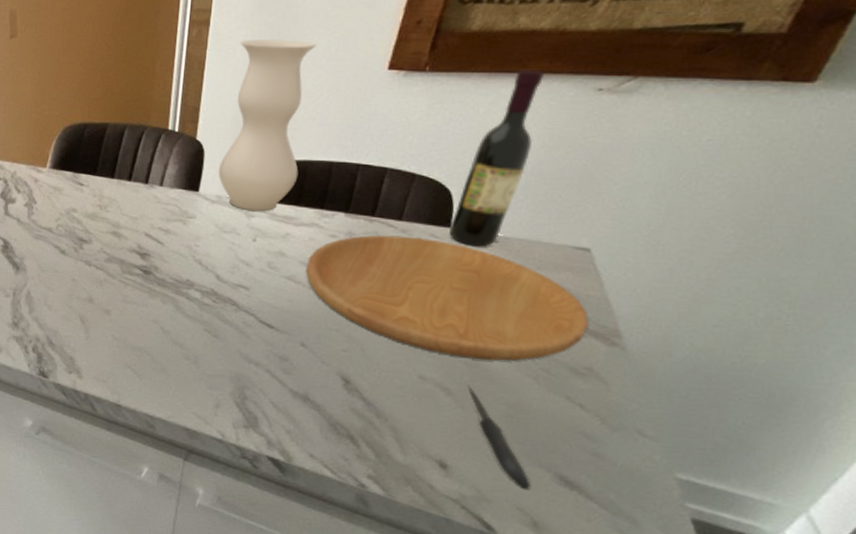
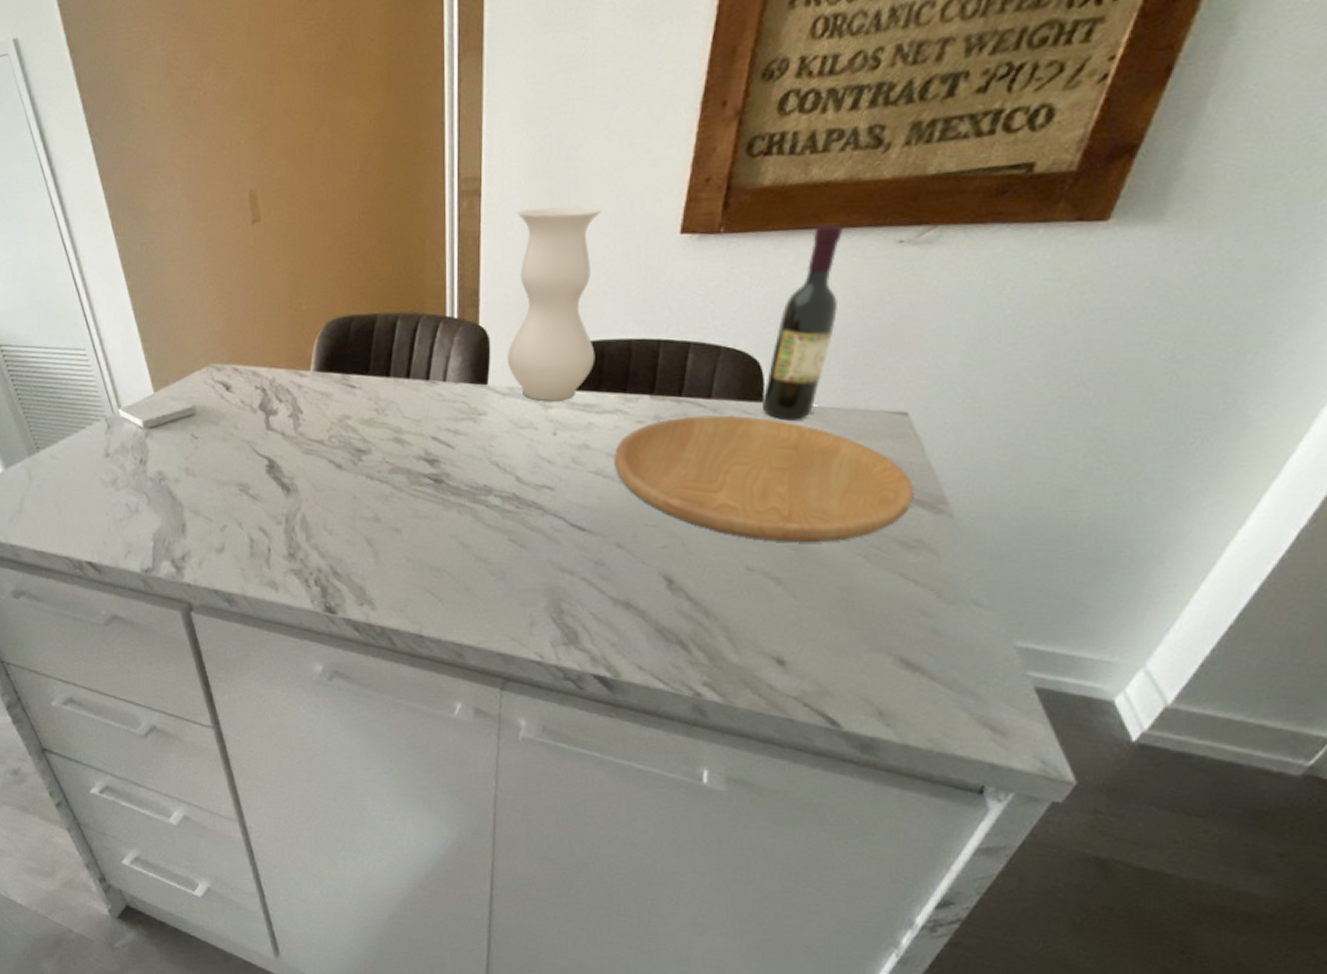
knife: present [467,384,531,489] -> none [797,571,872,677]

